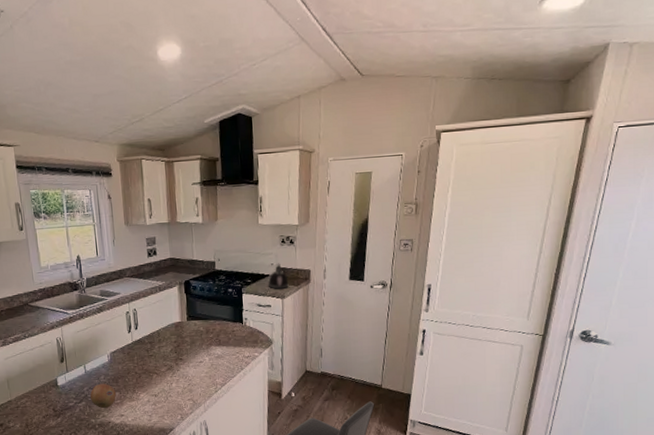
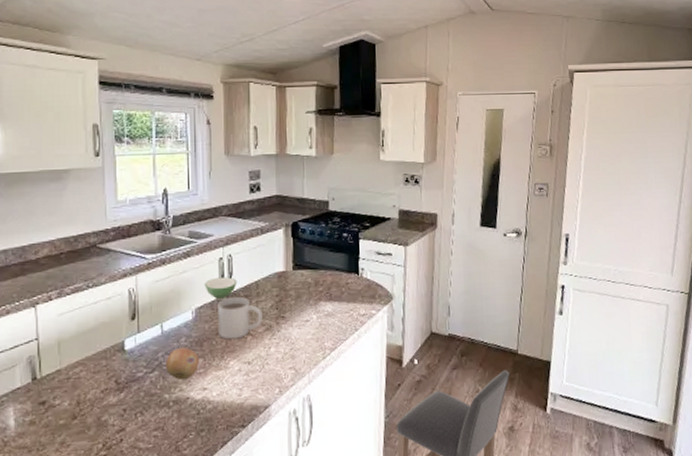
bowl: none [116,327,142,347] -> present [204,277,237,302]
mug: none [128,343,165,377] -> present [218,297,263,340]
kettle: present [268,263,289,290] -> none [390,205,413,236]

